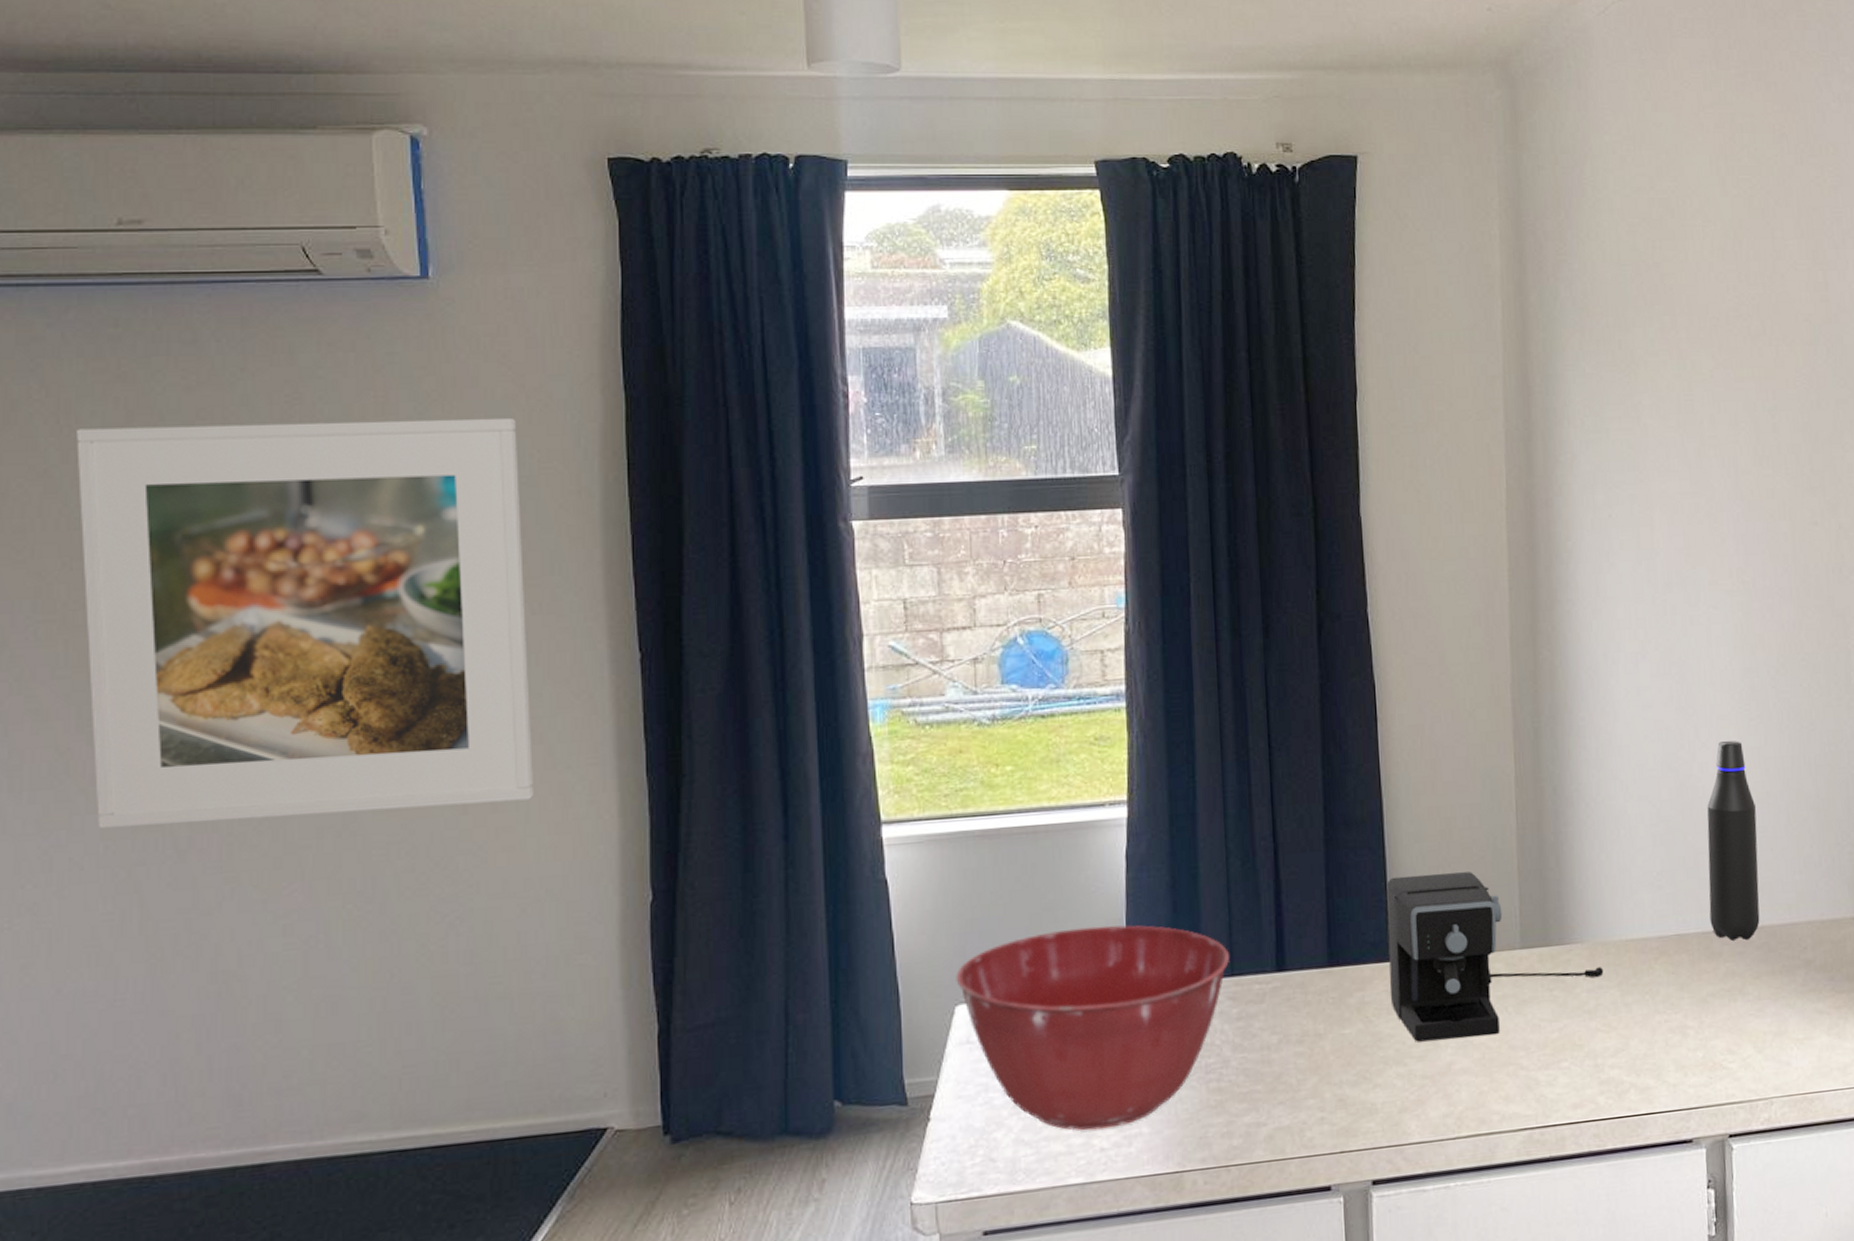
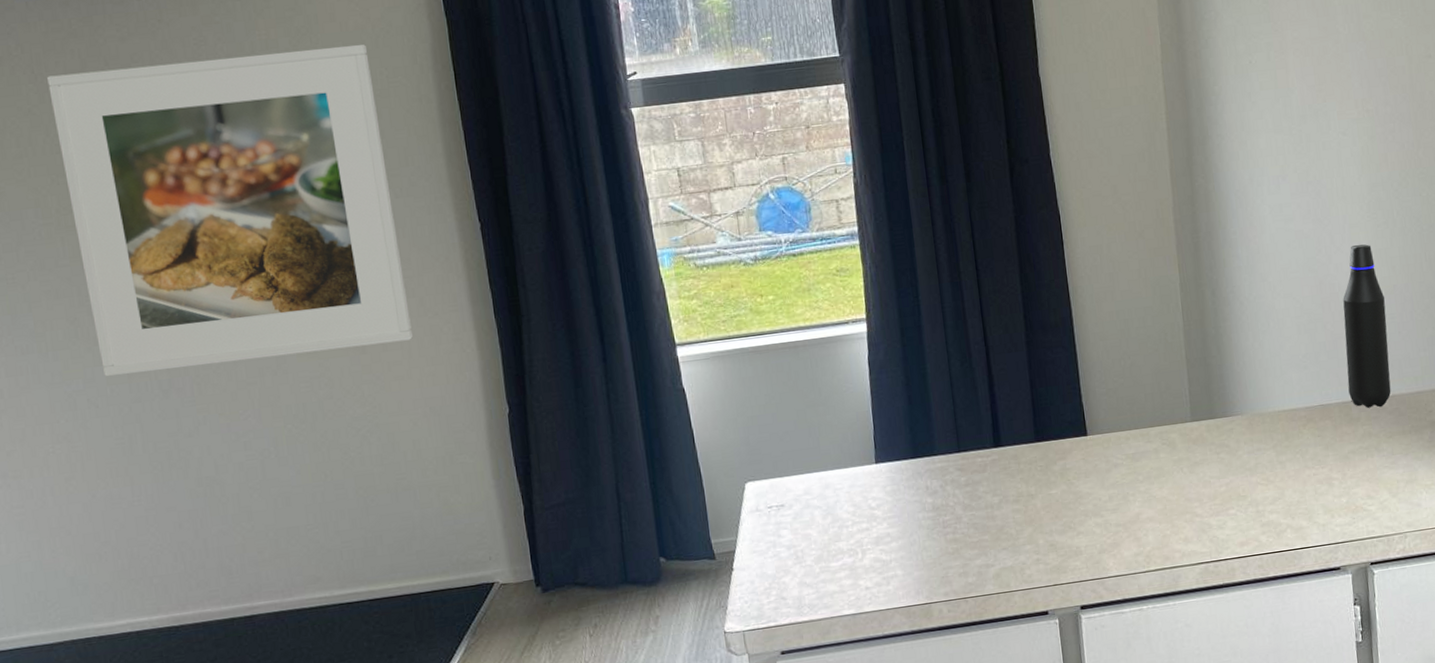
mixing bowl: present [956,925,1229,1131] -> none [743,415,956,574]
coffee maker: present [1386,872,1604,1042] -> none [1078,362,1261,498]

